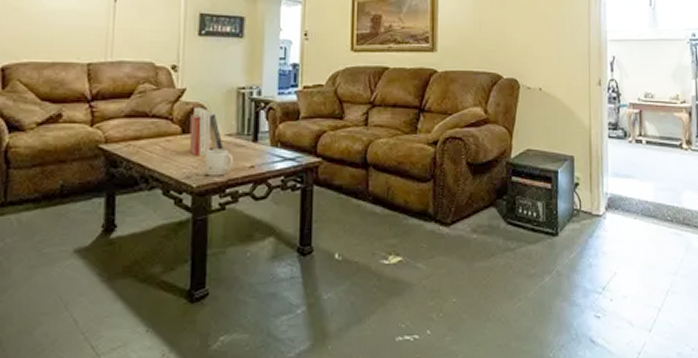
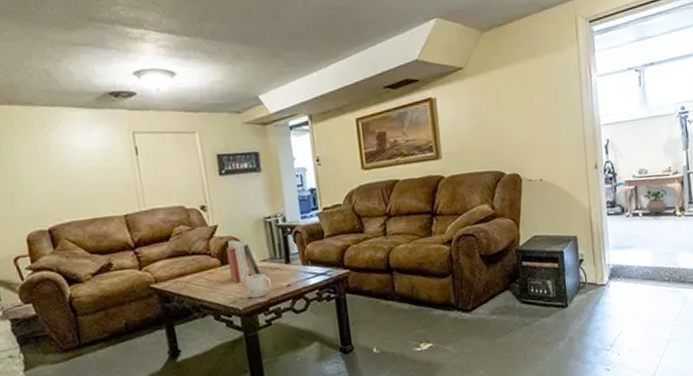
potted plant: none [648,117,674,144] -> present [644,188,667,214]

